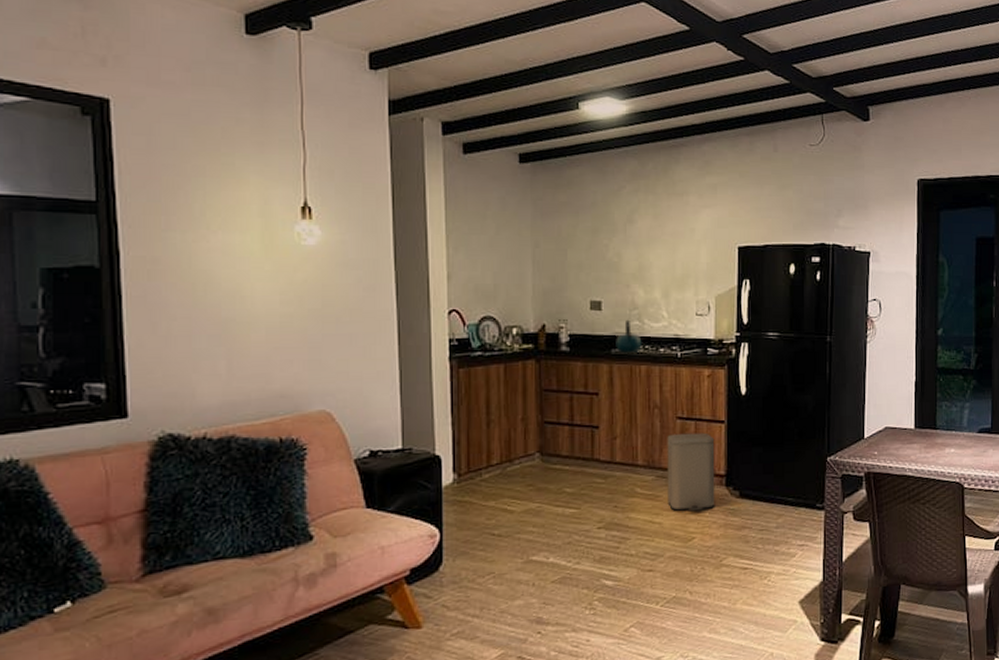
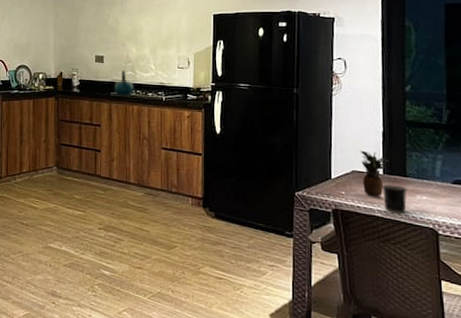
pedal bin: present [667,432,715,512] -> none [154,160,194,225]
fruit: none [893,403,920,454] -> present [360,150,388,197]
mug: none [914,439,937,470] -> present [382,185,407,213]

